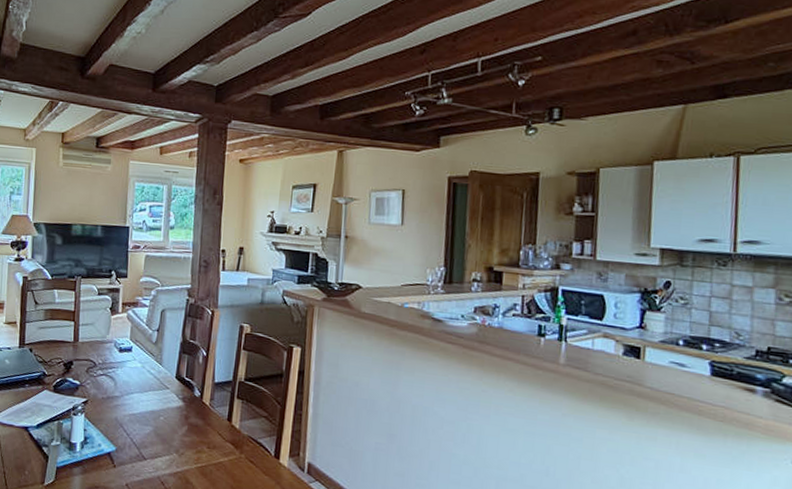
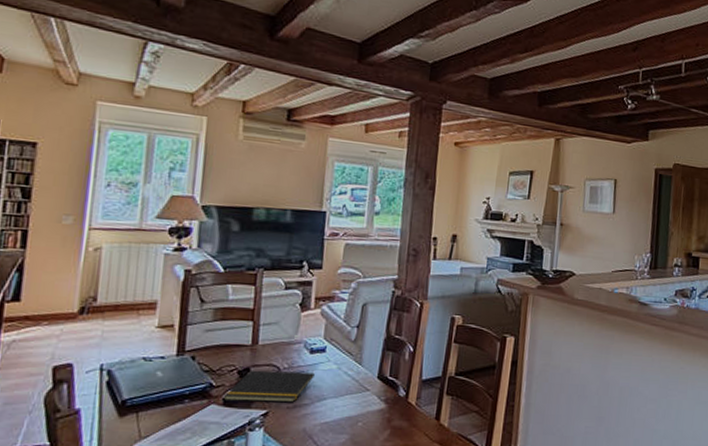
notepad: none [53,363,123,394] -> present [223,370,315,403]

